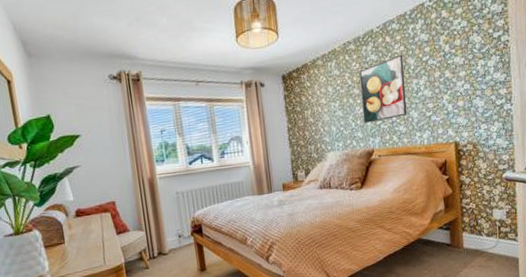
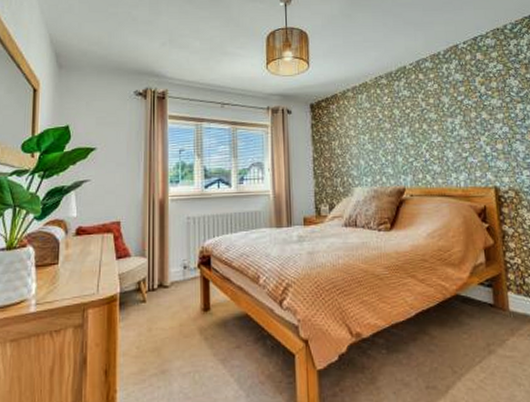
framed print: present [359,54,407,123] -> none [391,92,442,159]

